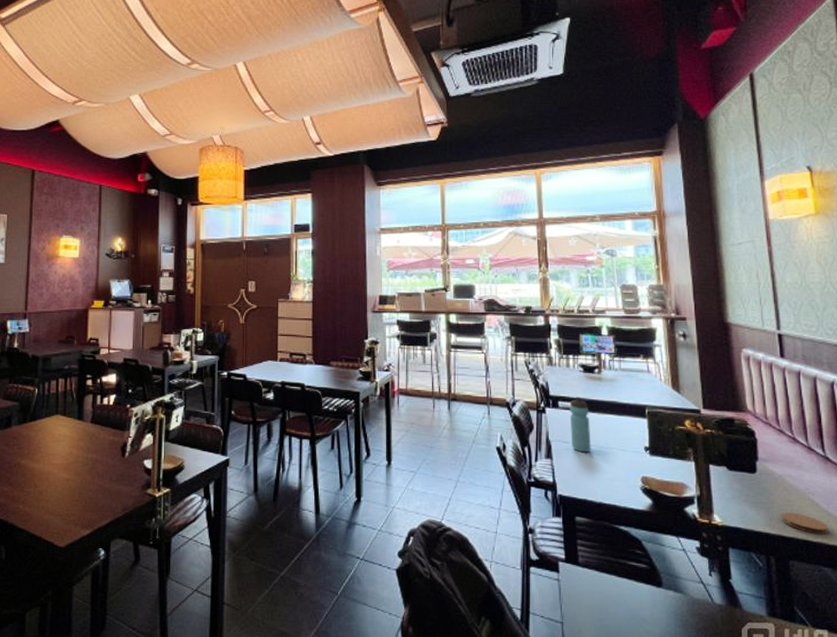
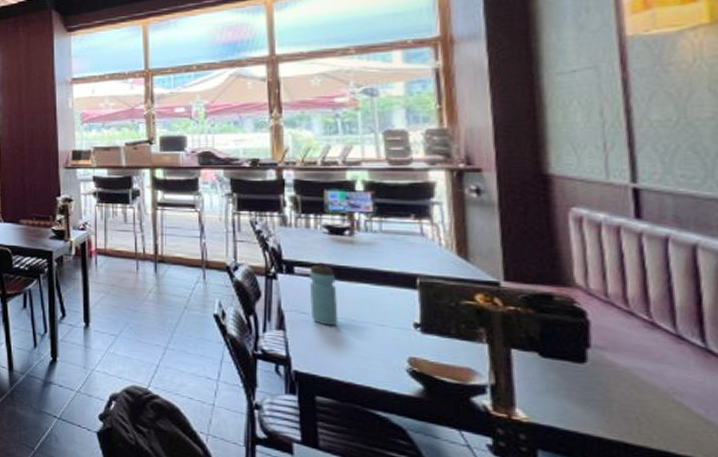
coaster: present [781,512,828,535] -> none [624,414,706,448]

